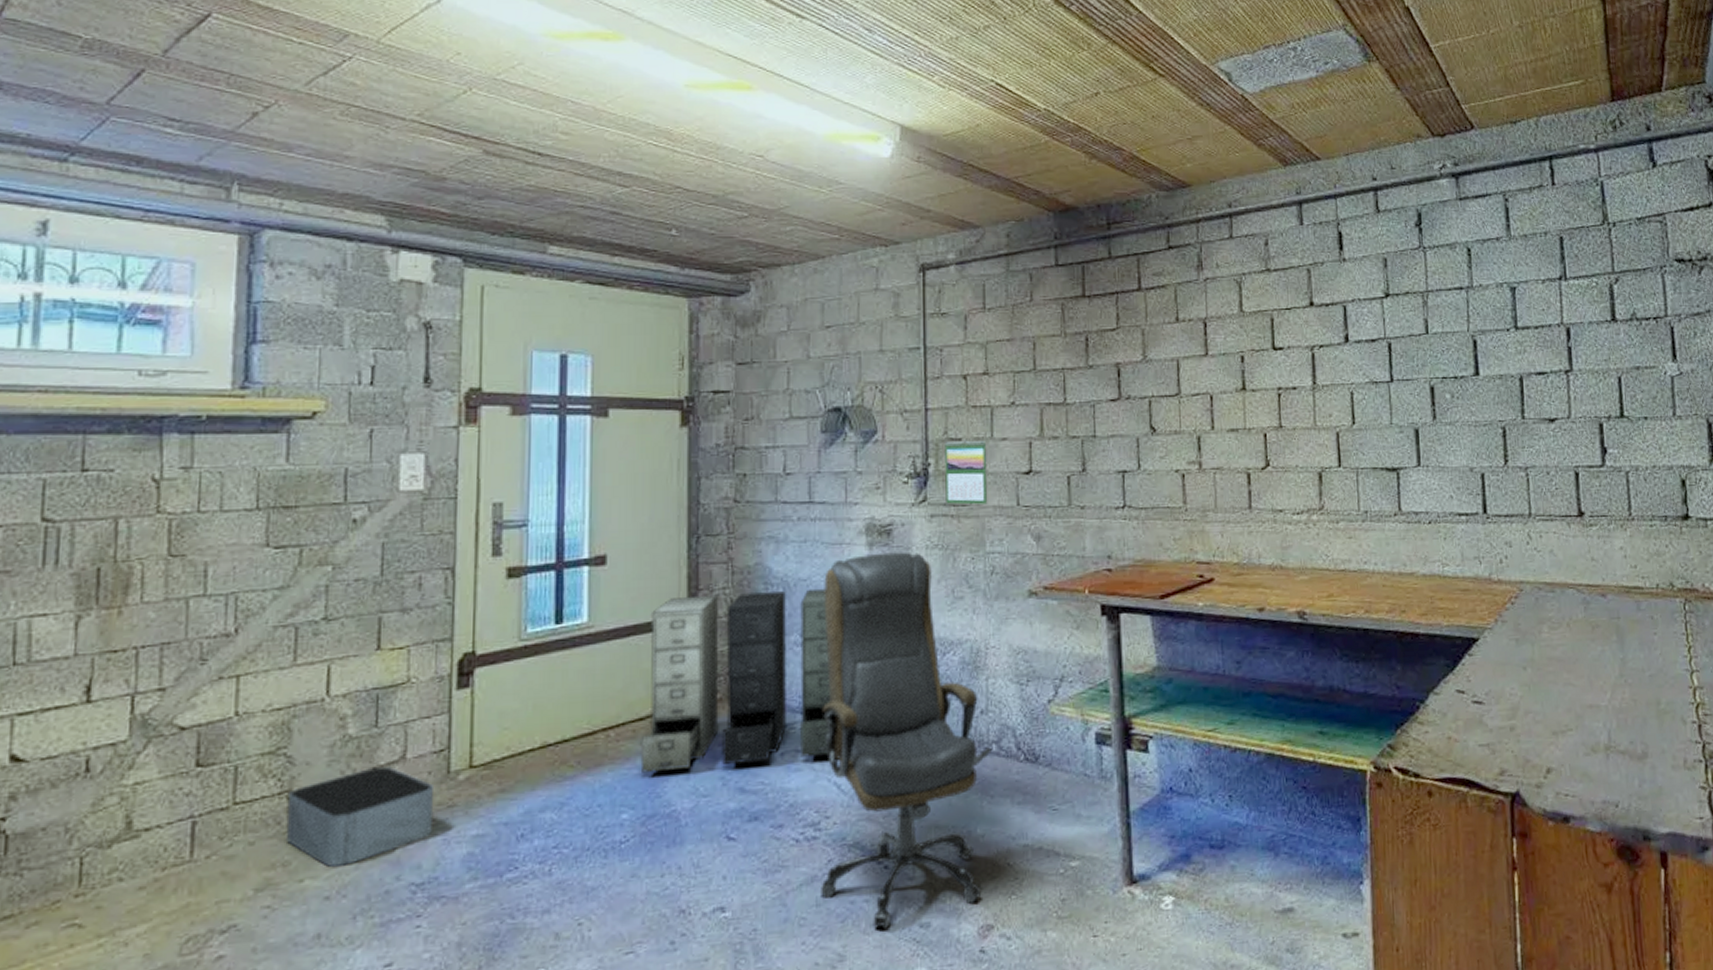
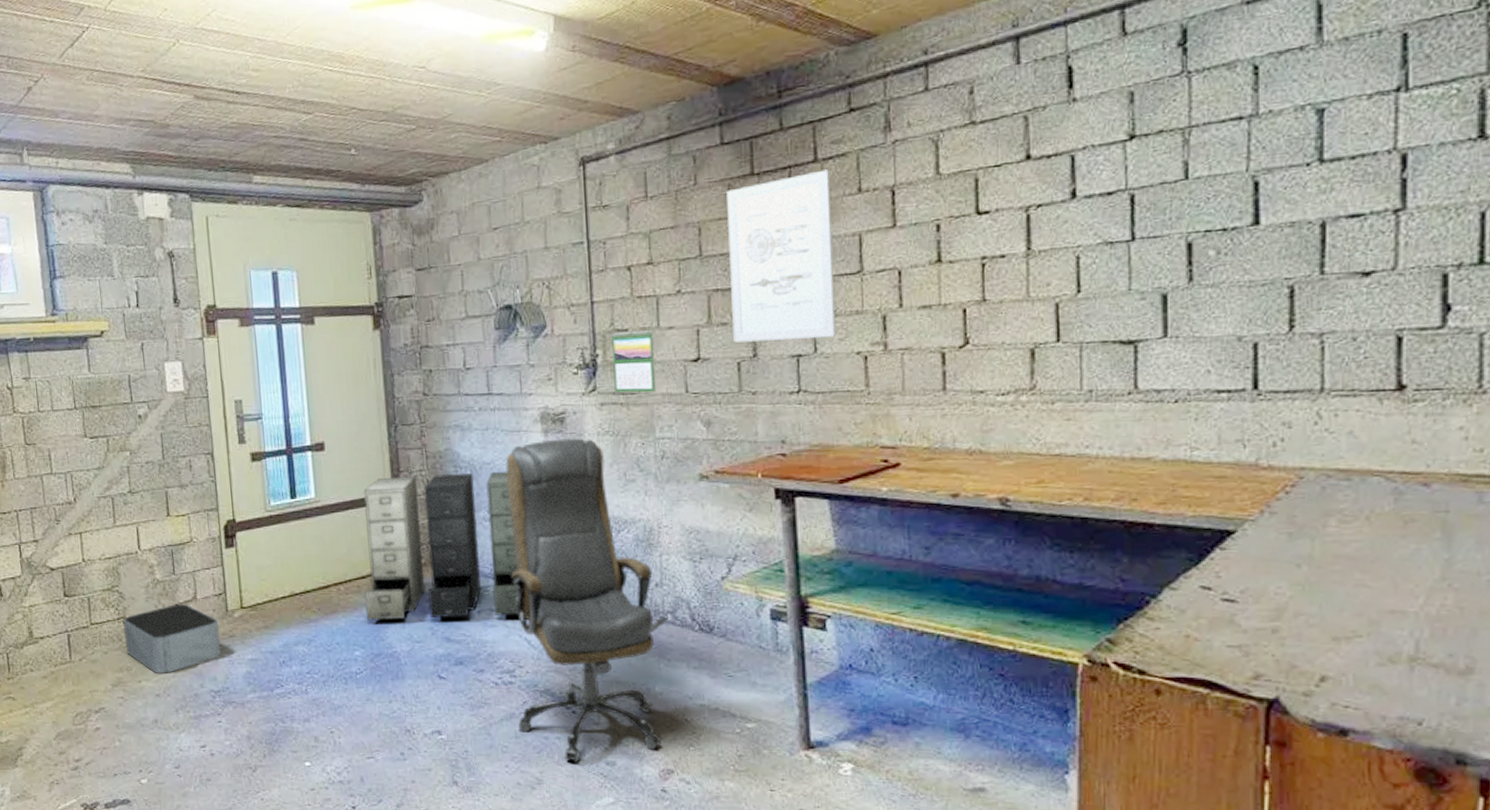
wall art: none [1060,298,1158,457] -> present [727,169,837,343]

